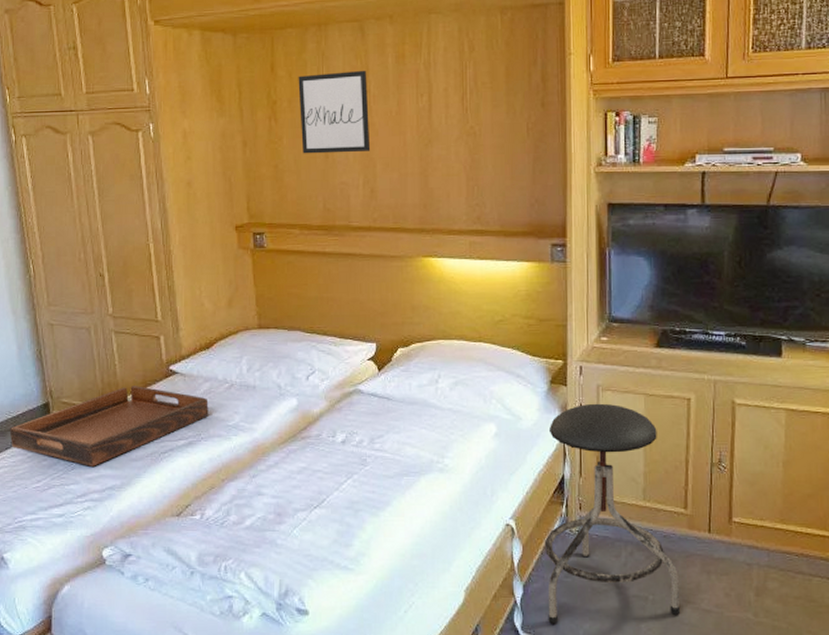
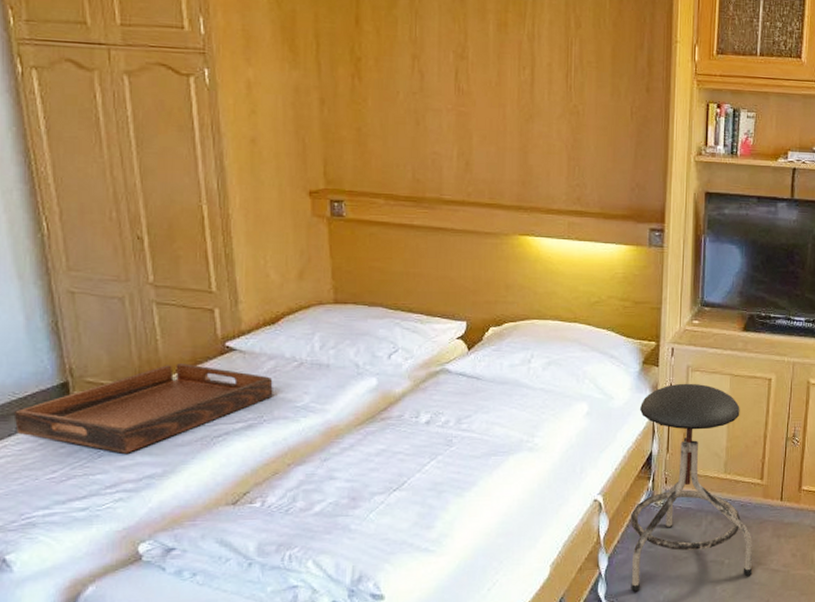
wall art: present [298,70,371,154] -> none [387,33,467,122]

